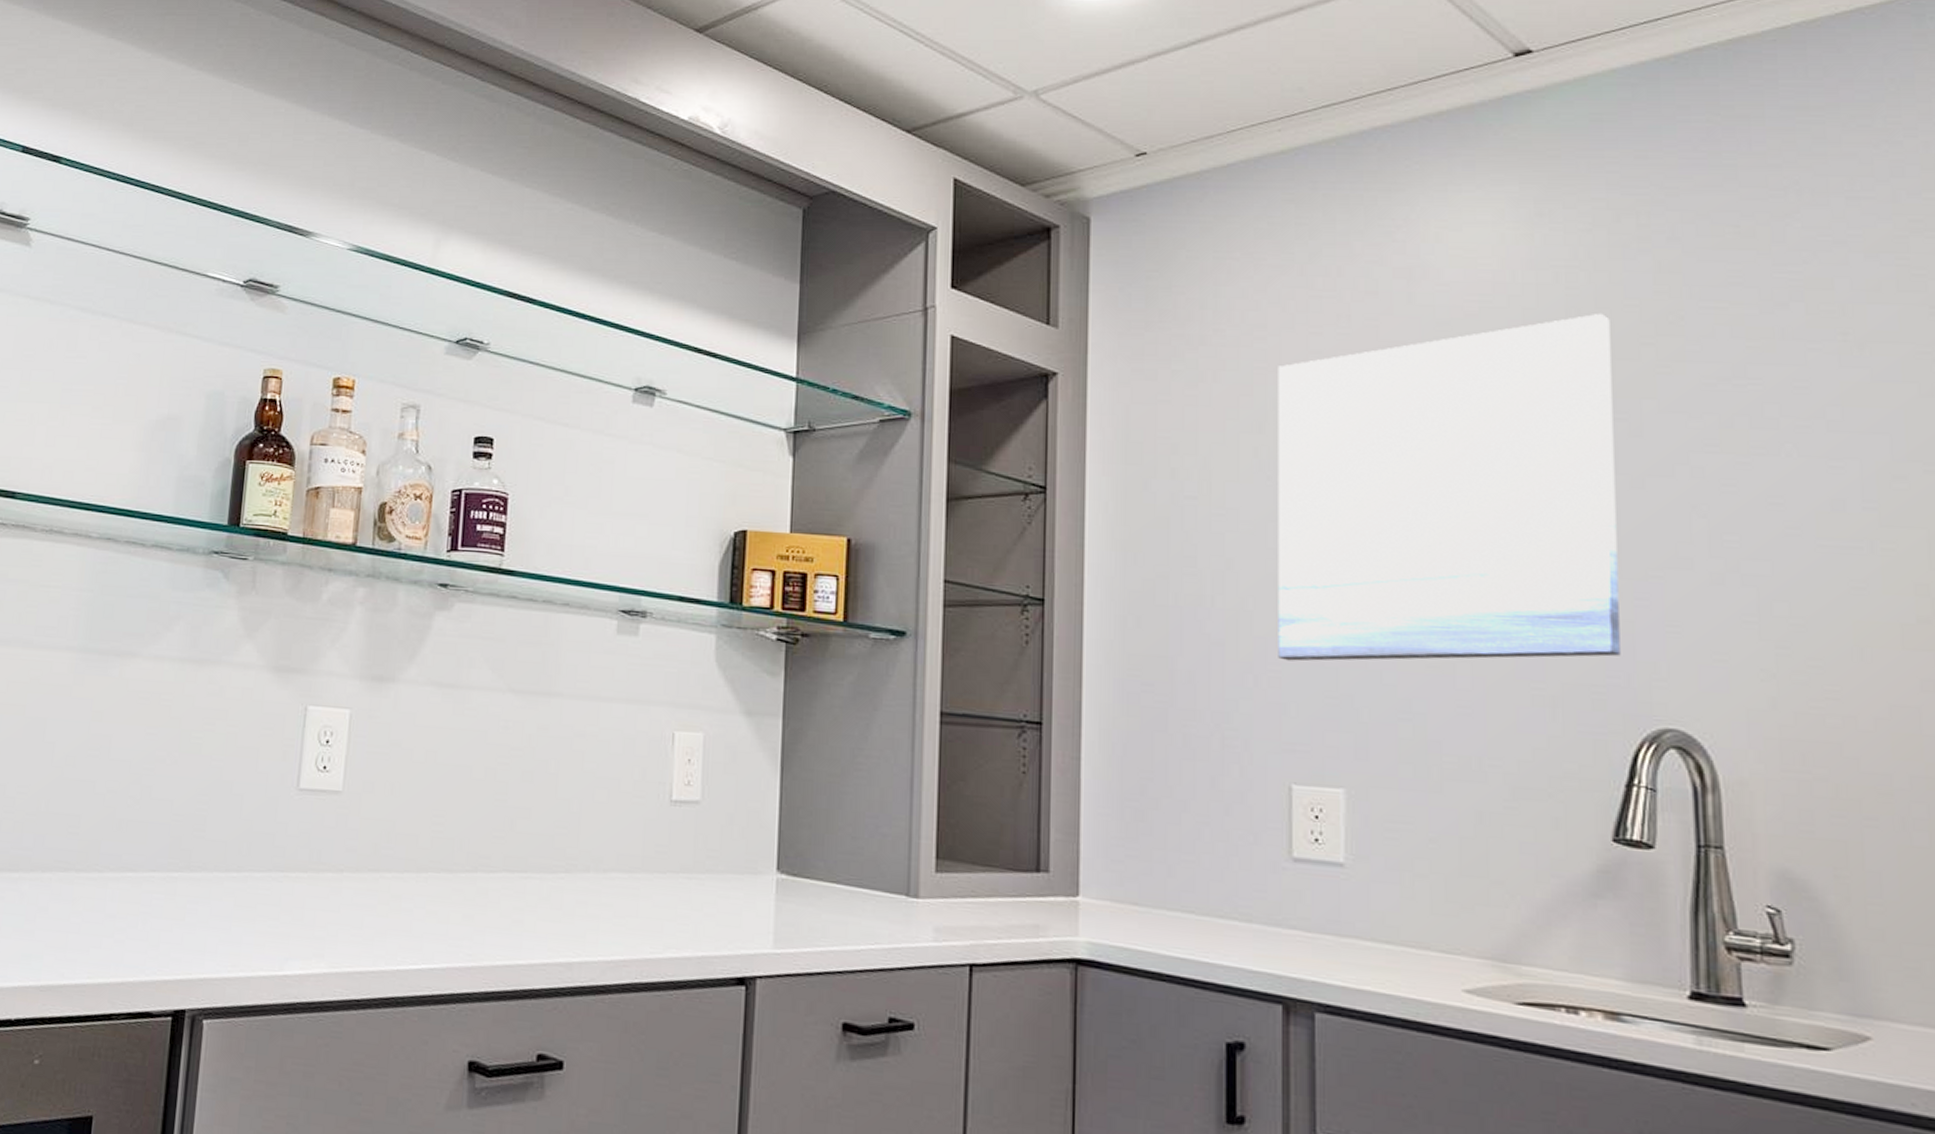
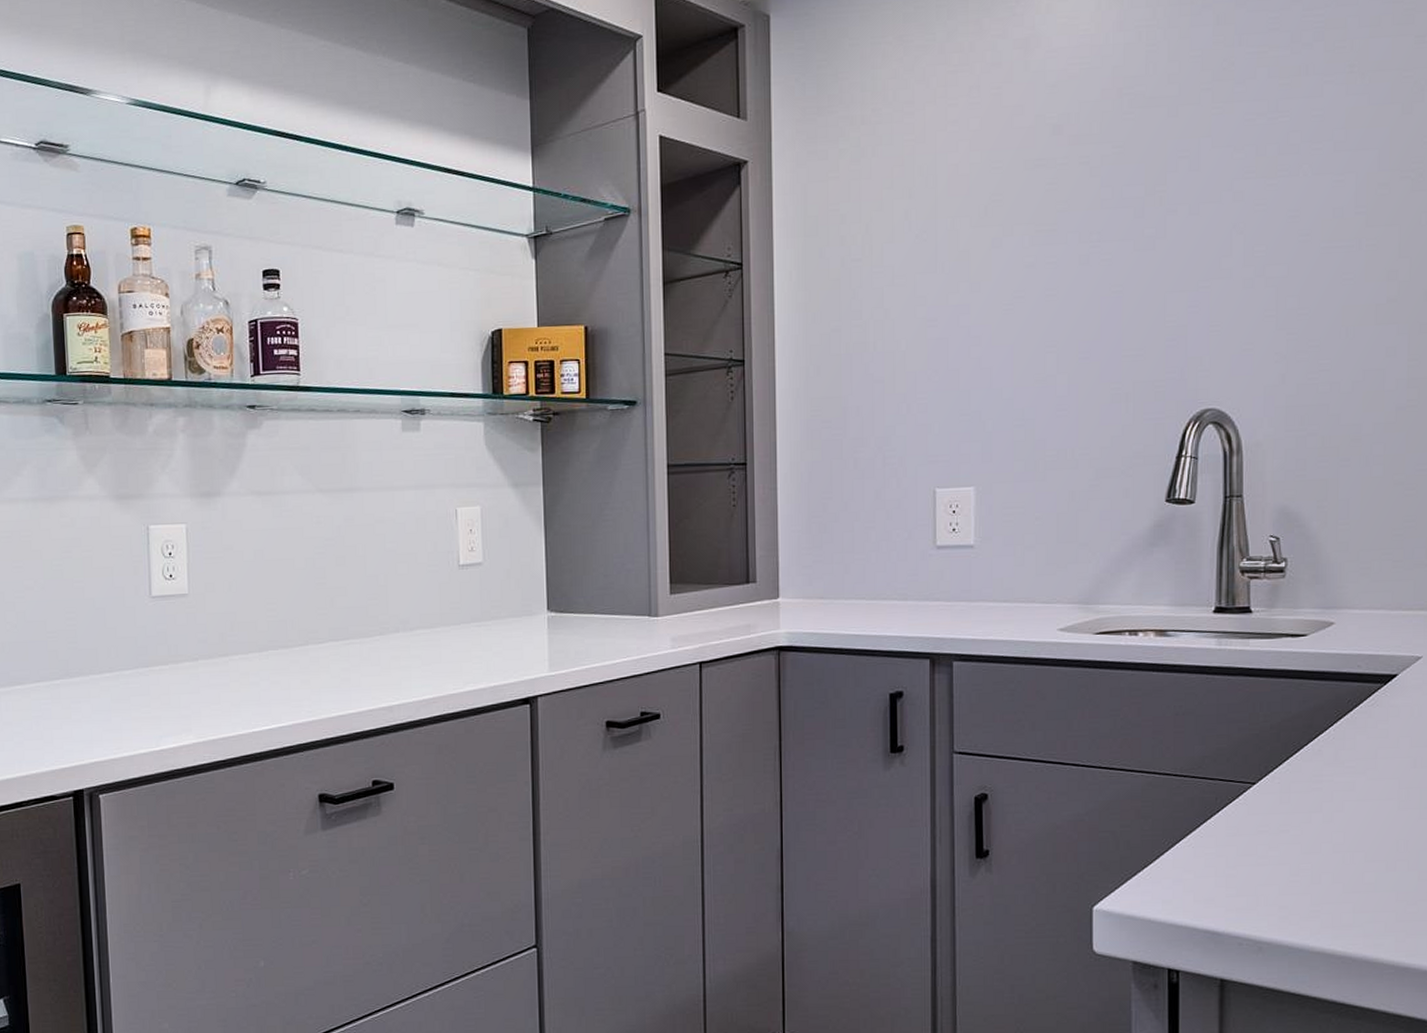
wall art: present [1278,314,1621,662] -> none [923,66,1179,389]

